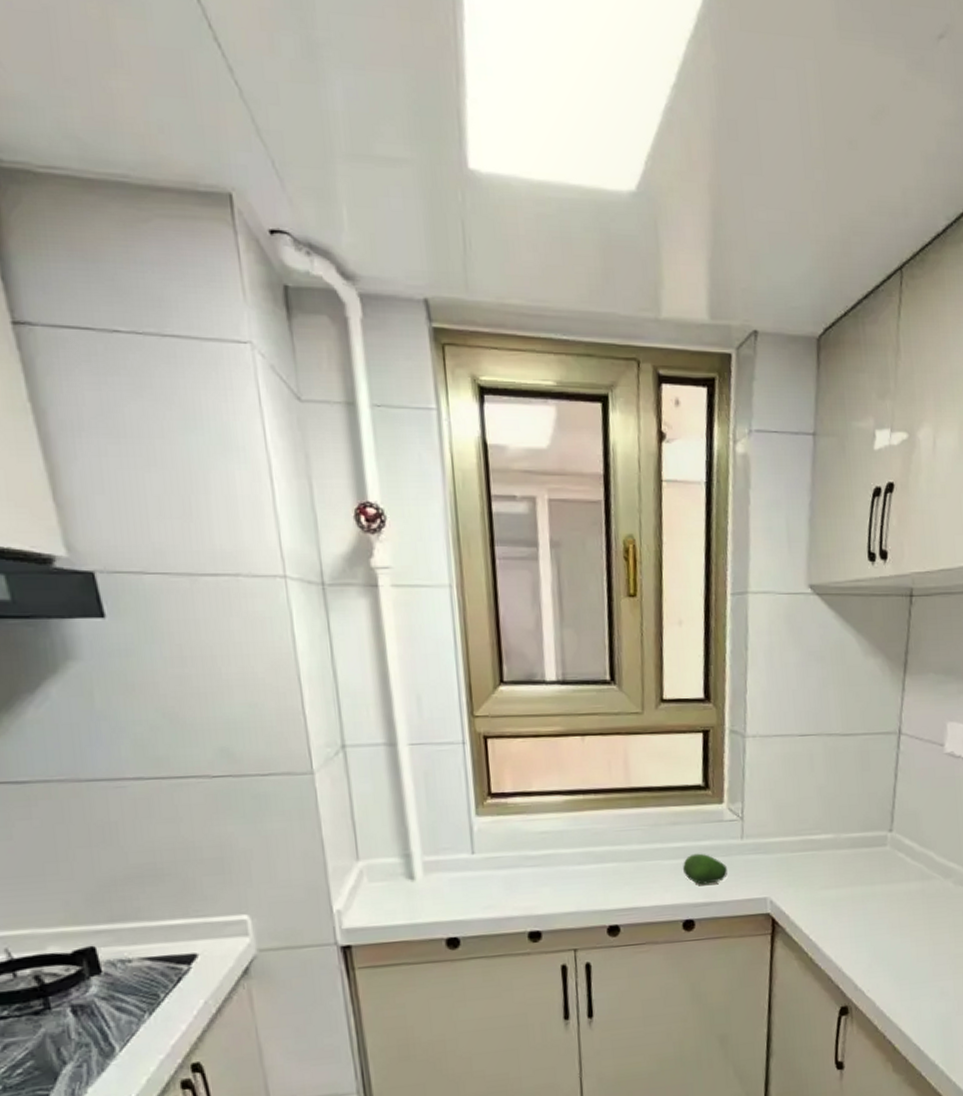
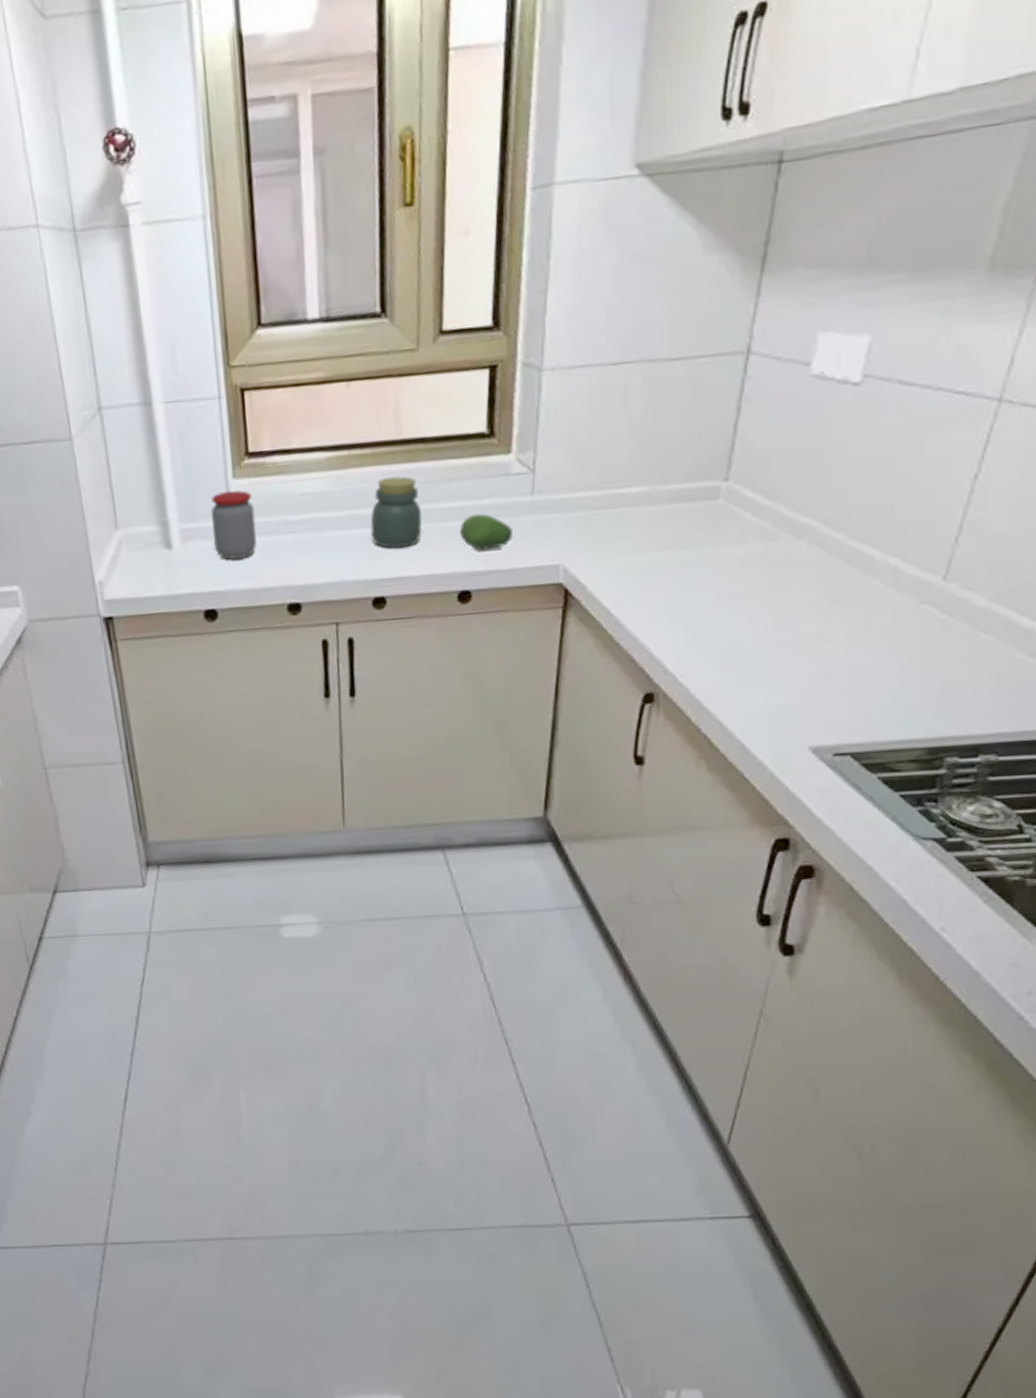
jar: none [454,827,499,891] -> present [211,490,257,560]
jar: none [604,819,650,882] -> present [370,476,422,548]

